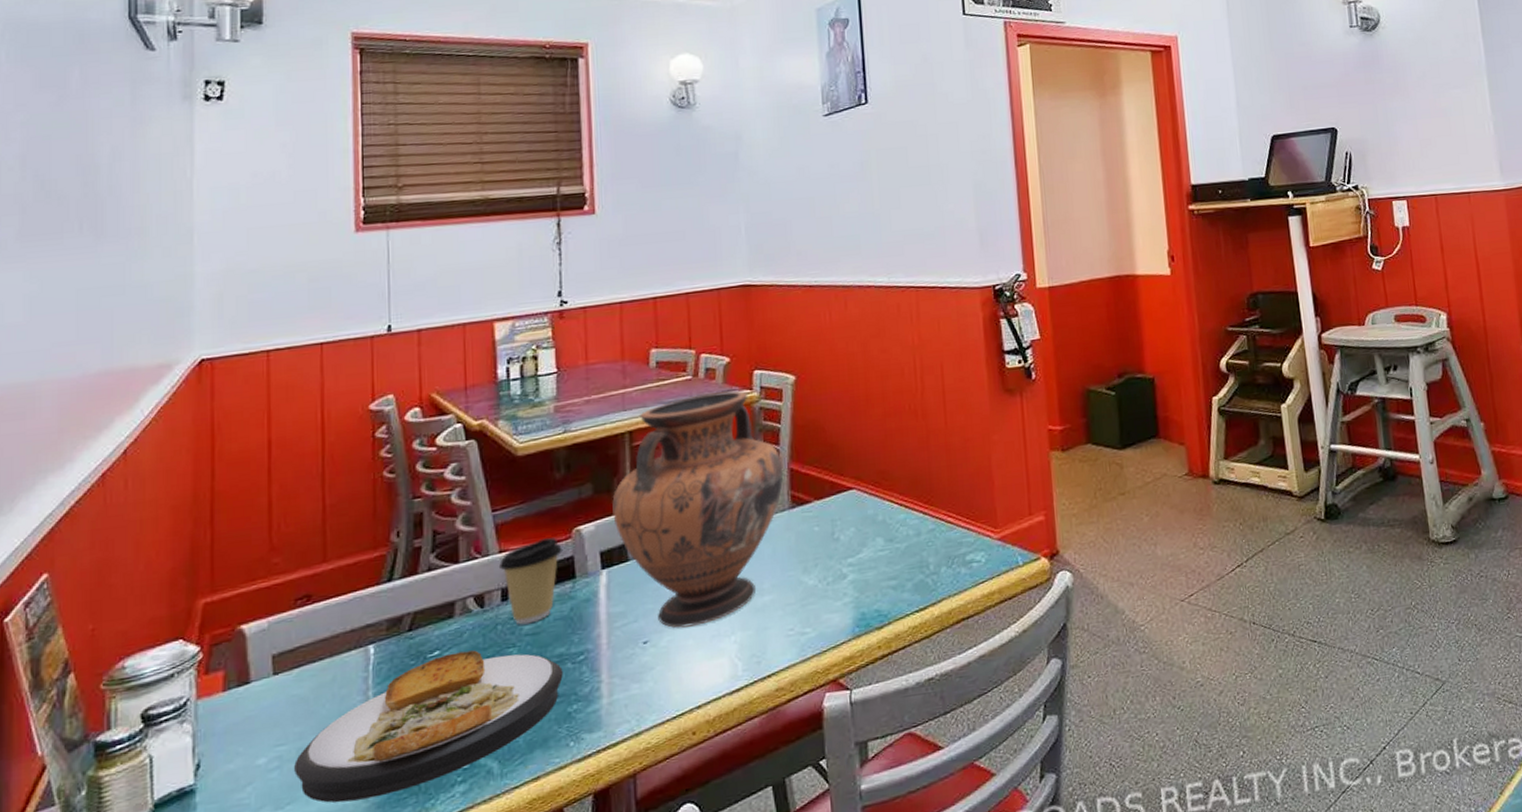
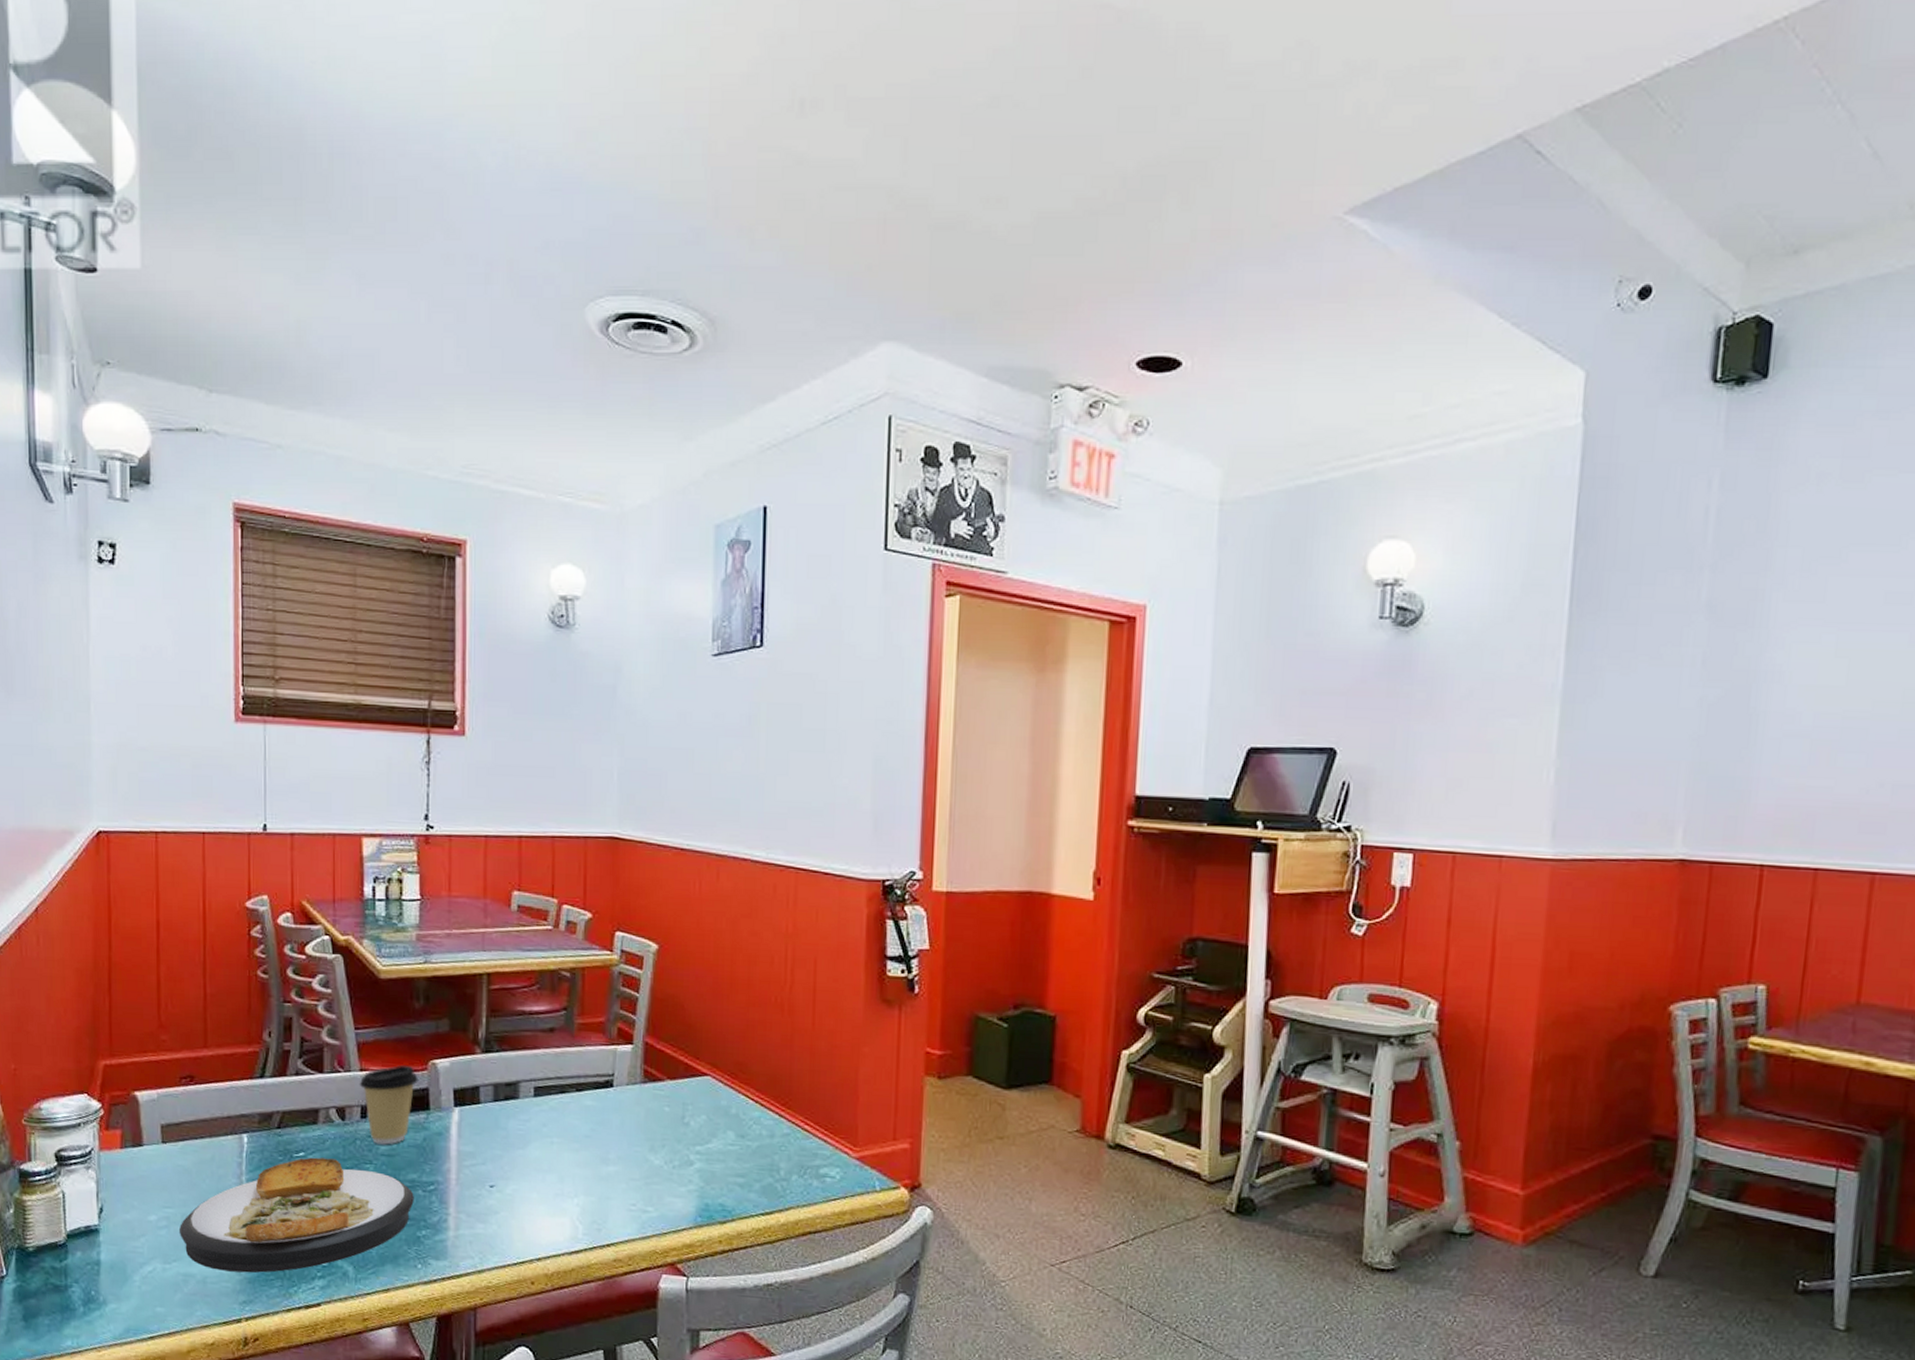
vase: present [612,391,784,628] -> none [467,947,638,1181]

